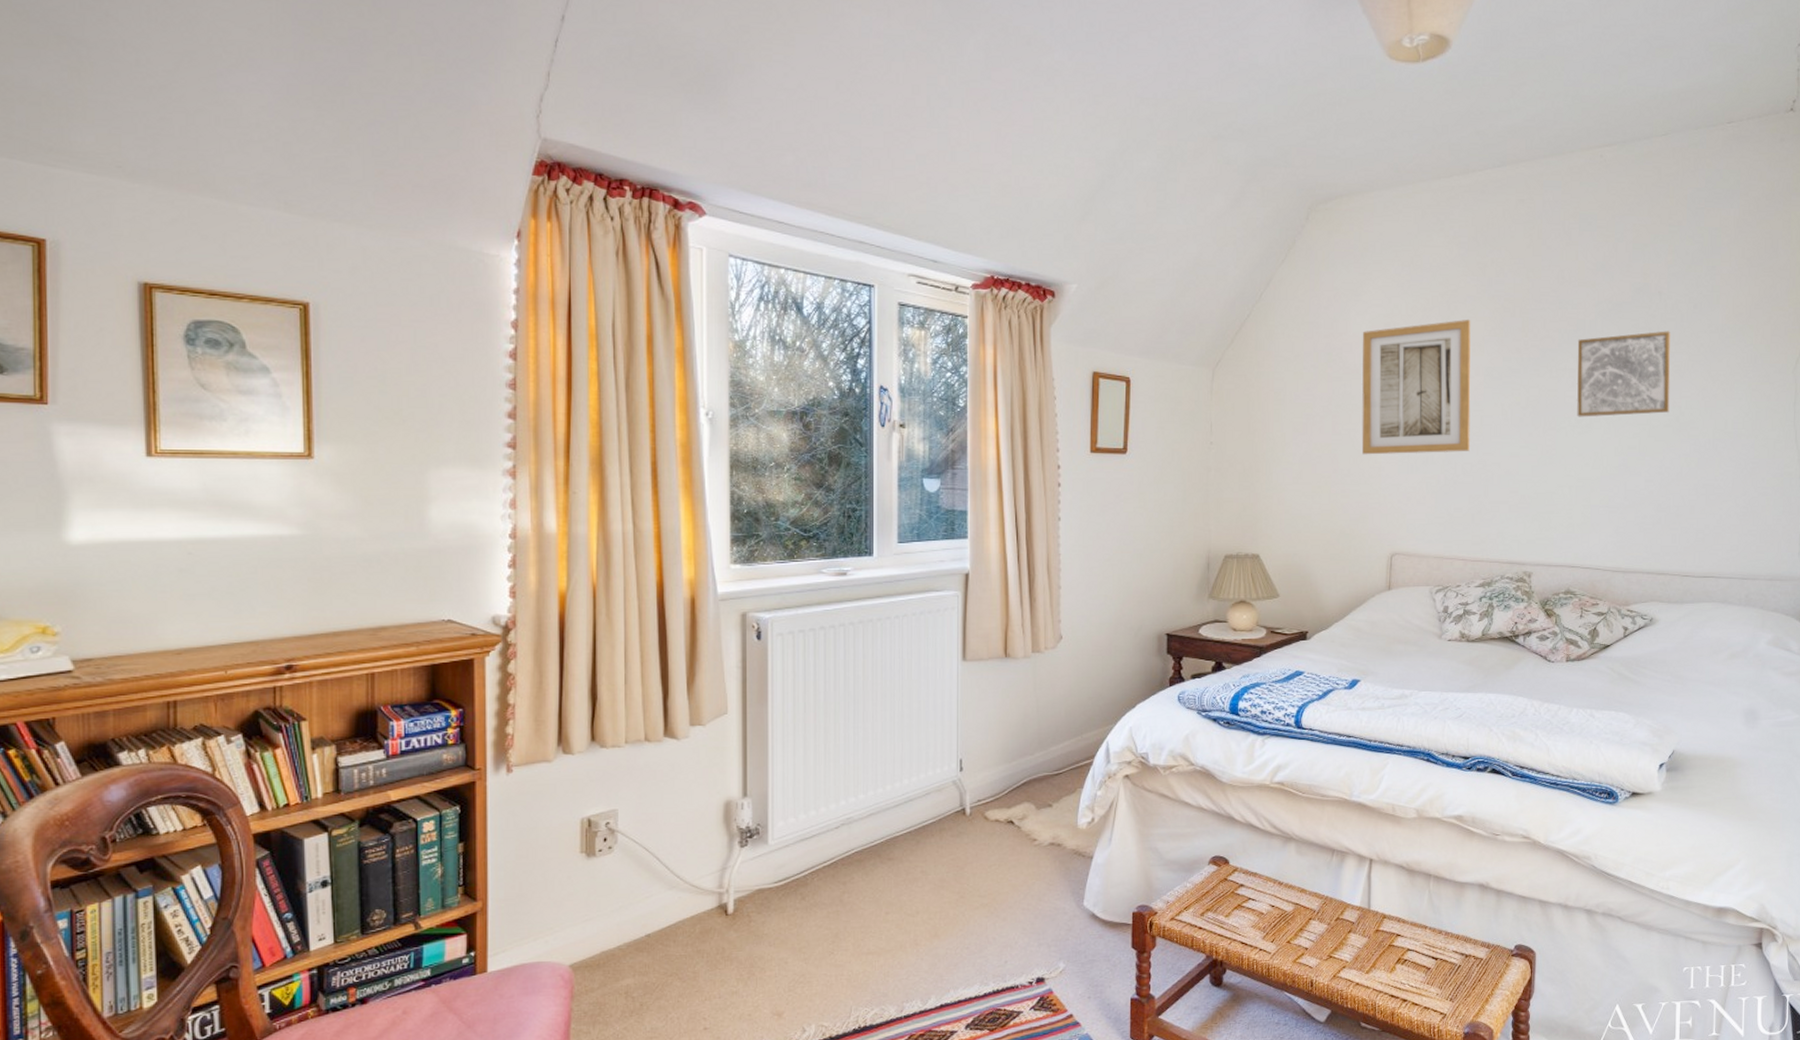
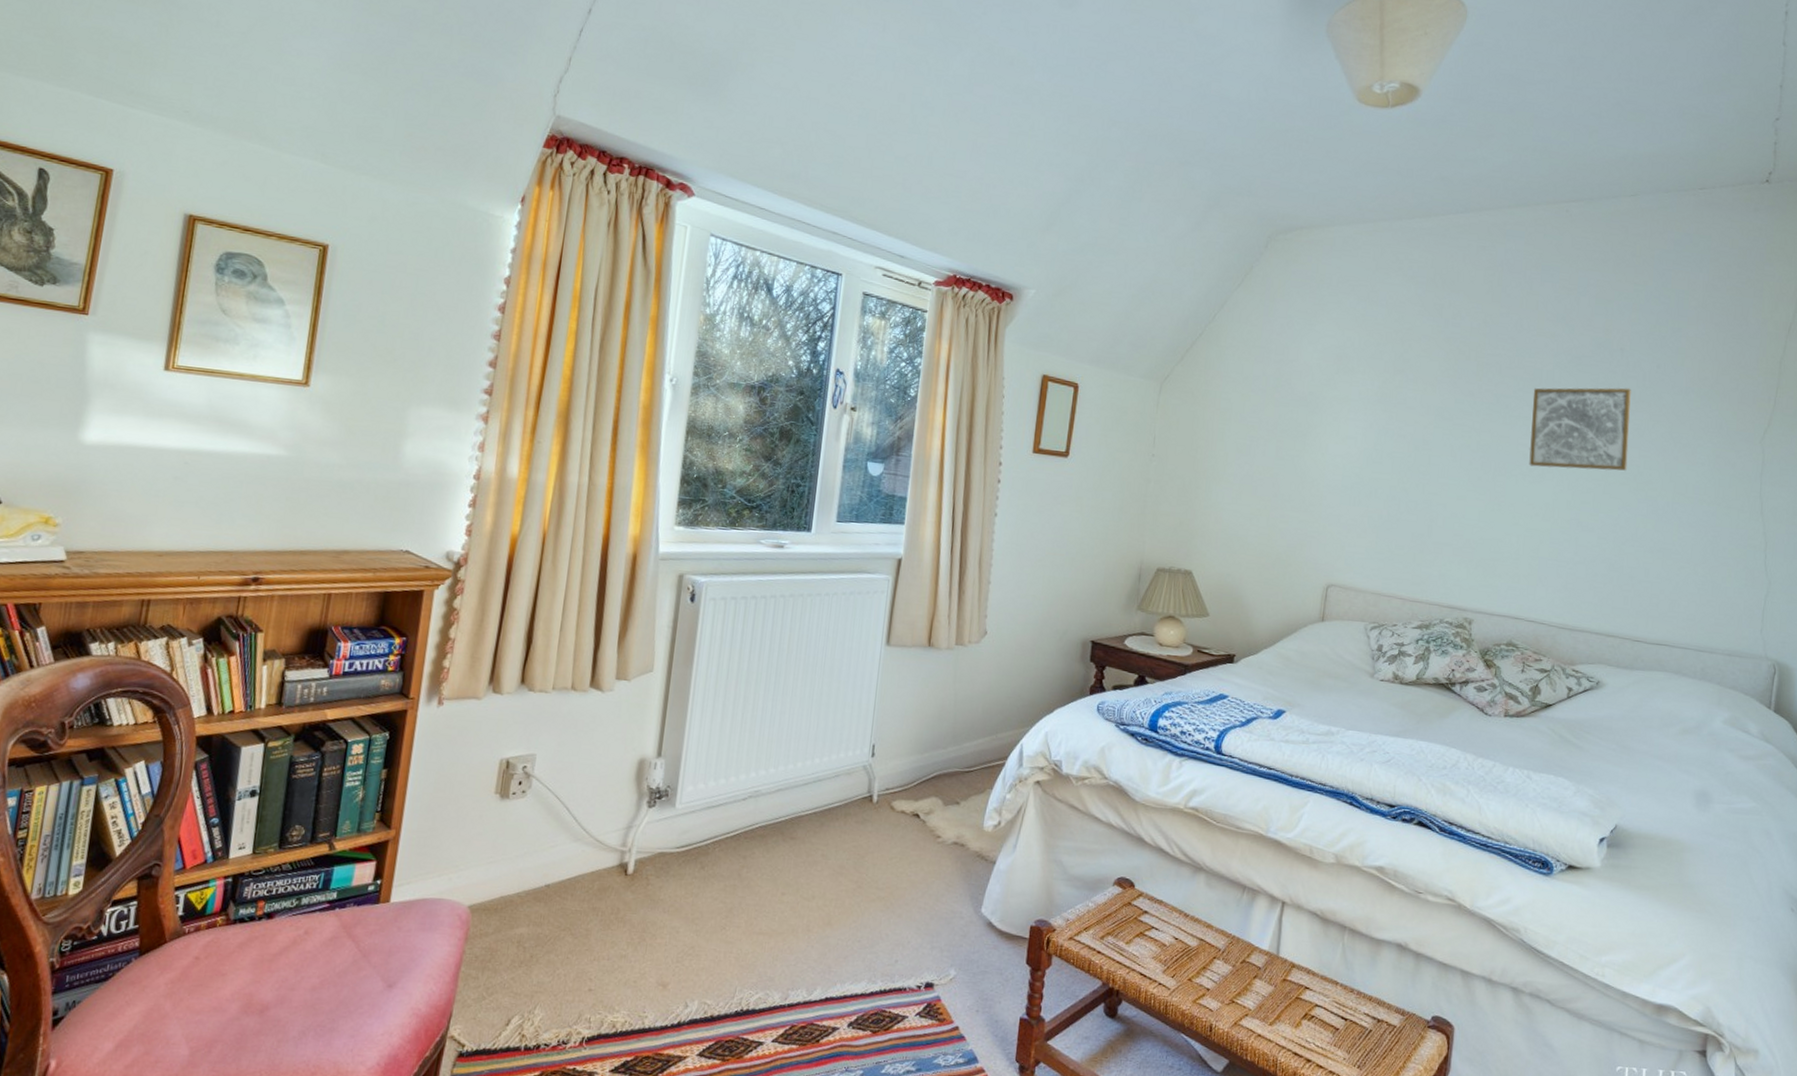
wall art: present [1361,319,1471,455] -> none [1304,357,1425,490]

